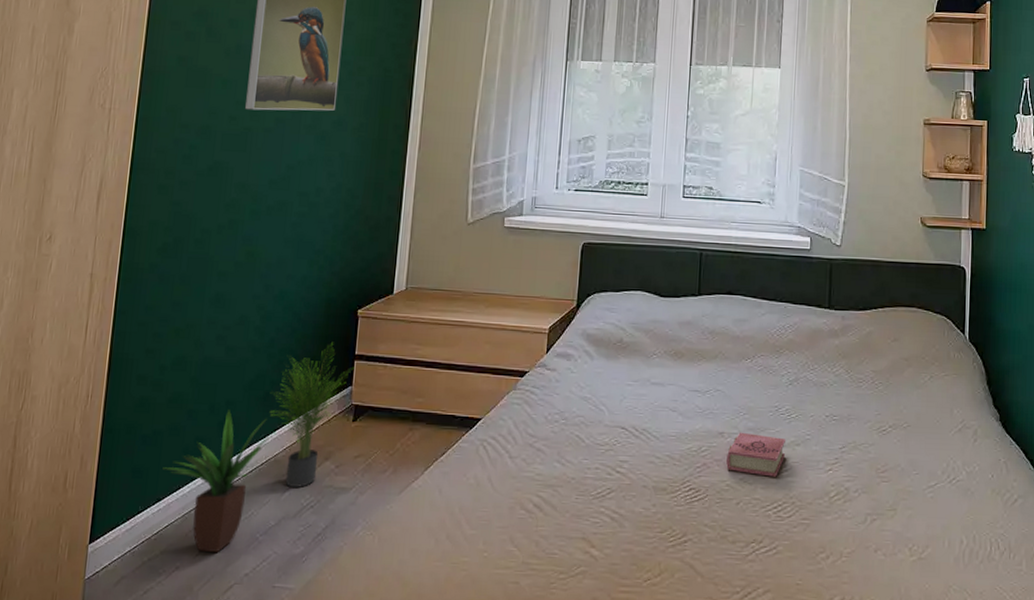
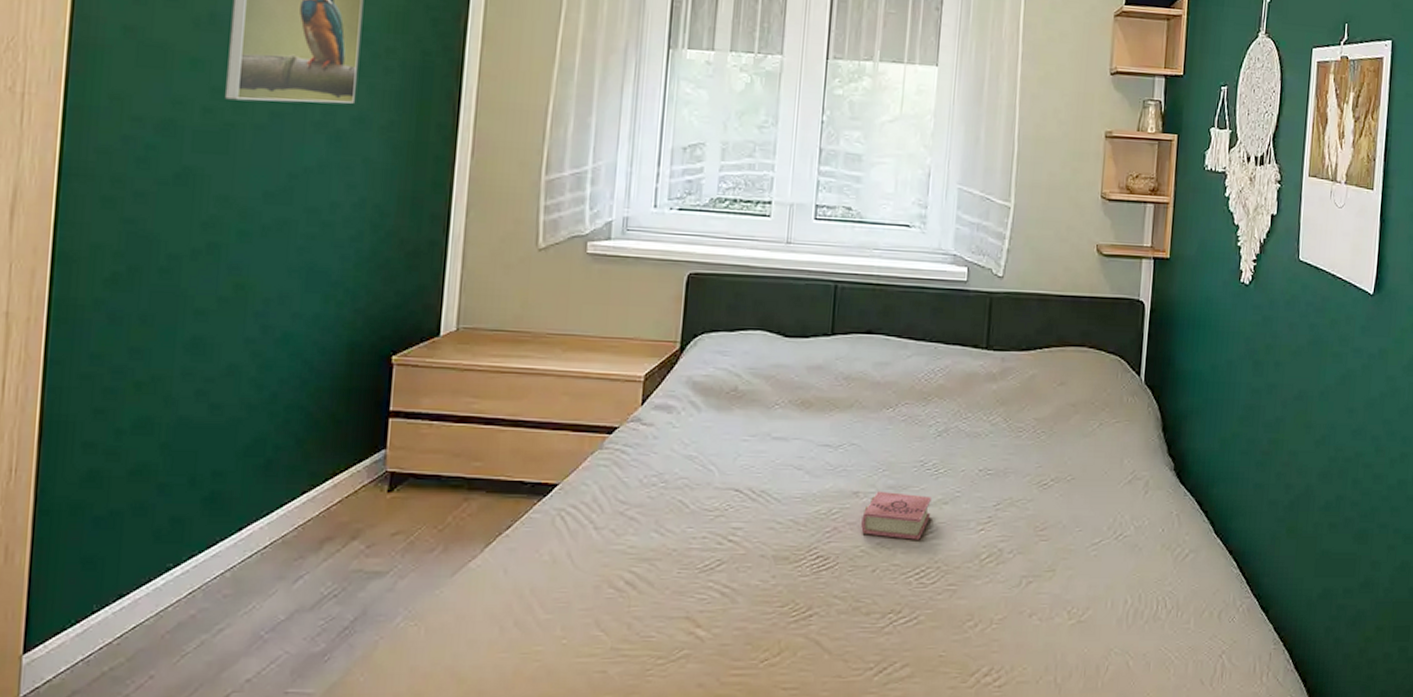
potted plant: present [162,410,271,553] -> none [125,482,276,657]
potted plant: present [270,343,354,487] -> none [274,397,389,573]

